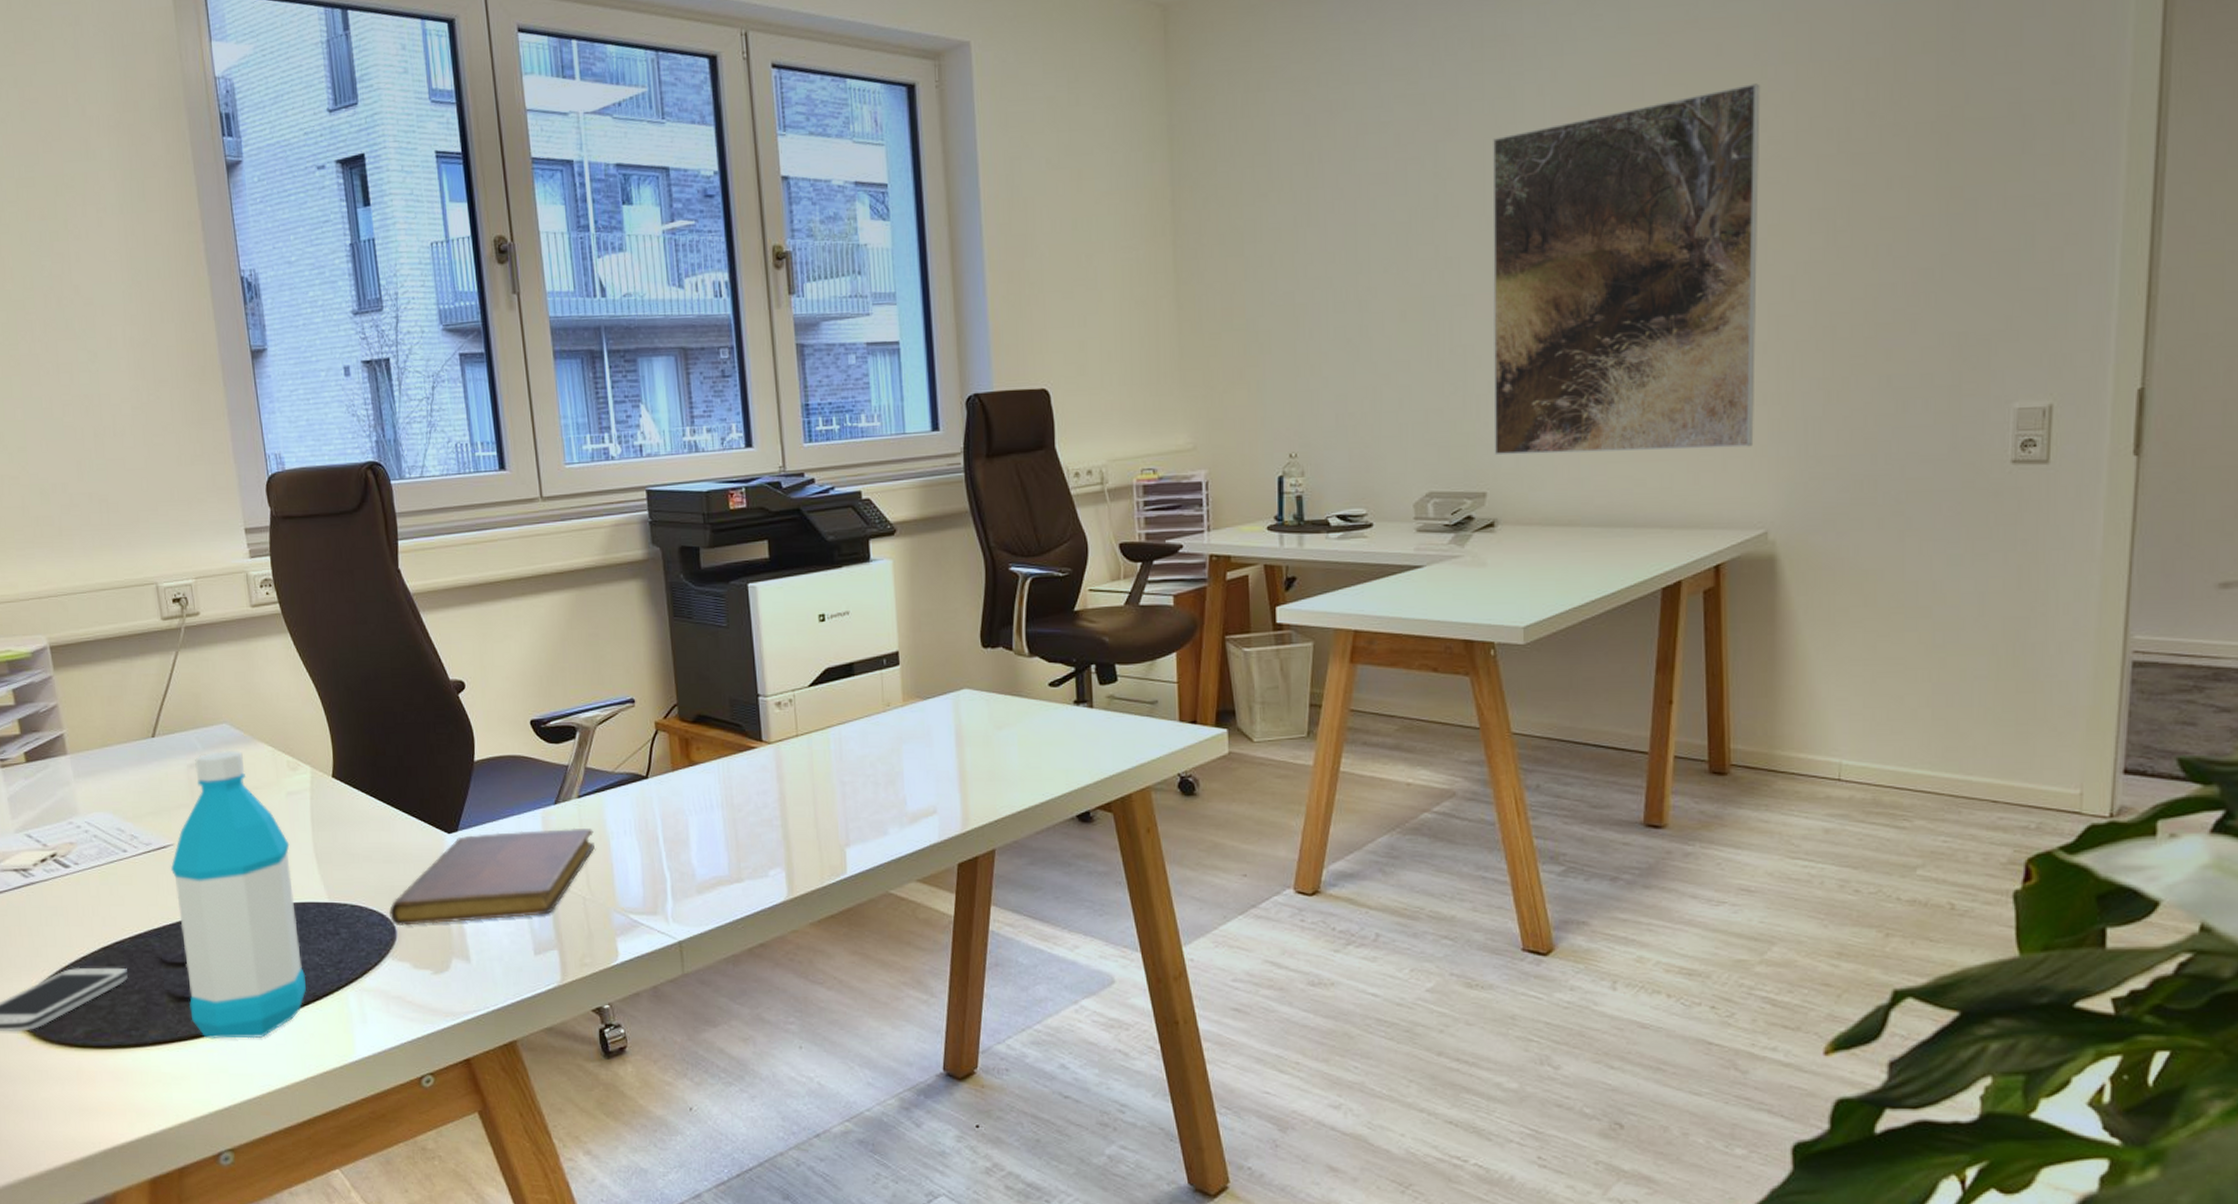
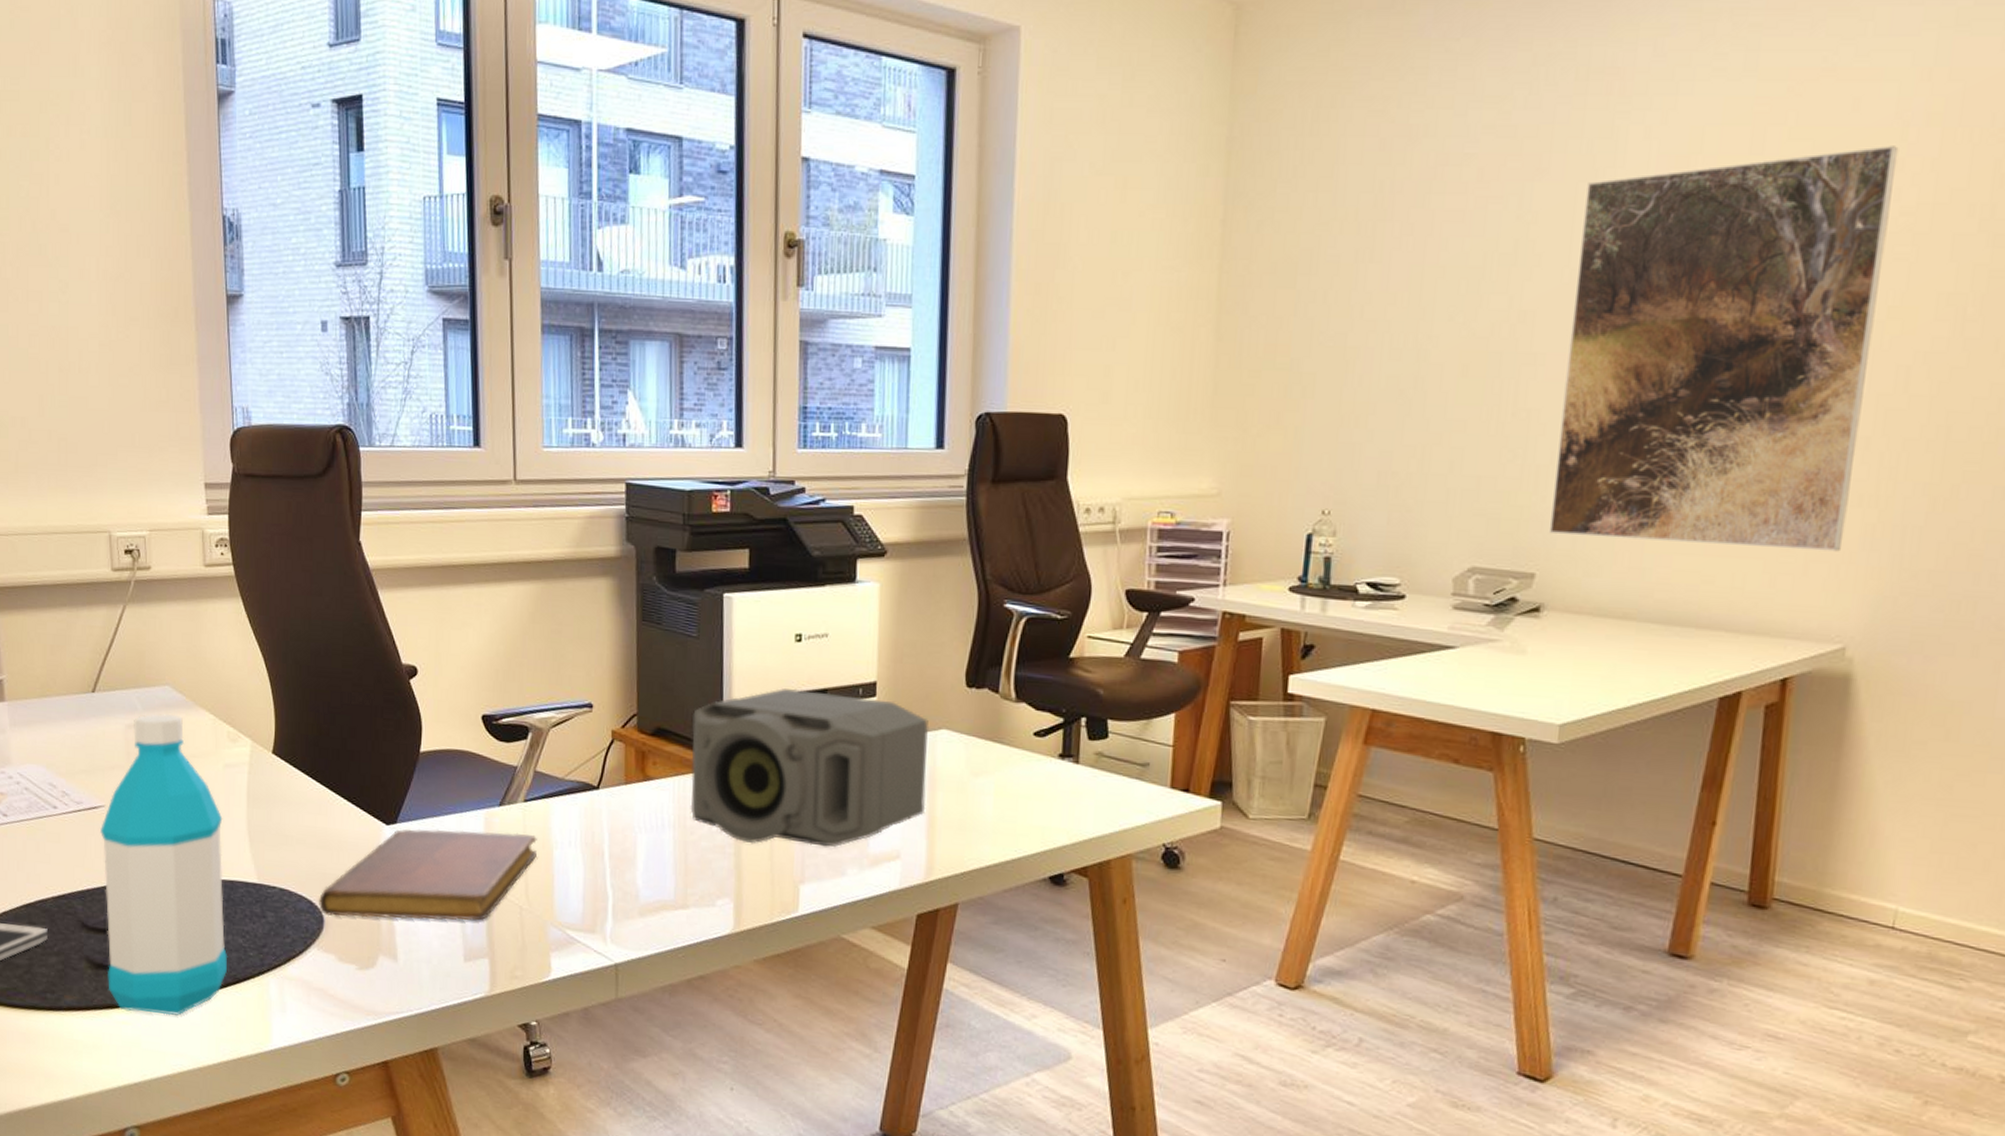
speaker: none [730,665,956,815] -> present [690,688,930,848]

